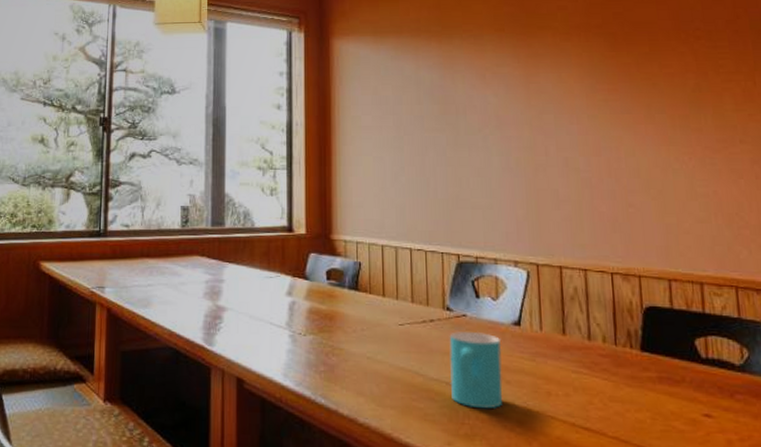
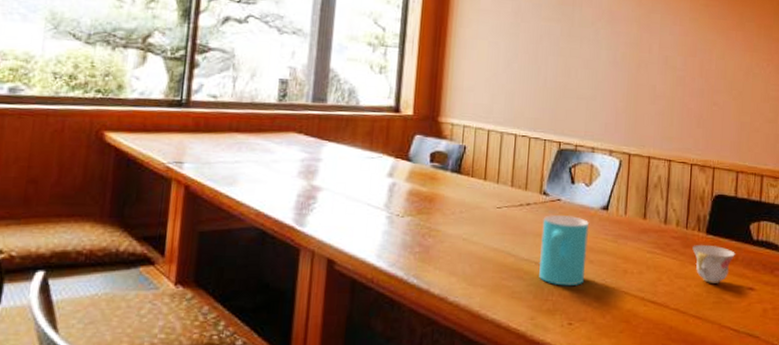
teacup: none [626,363,681,409] -> present [692,244,735,283]

